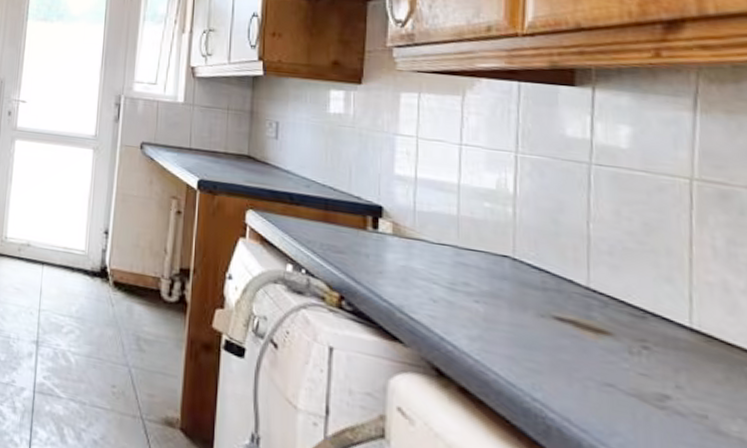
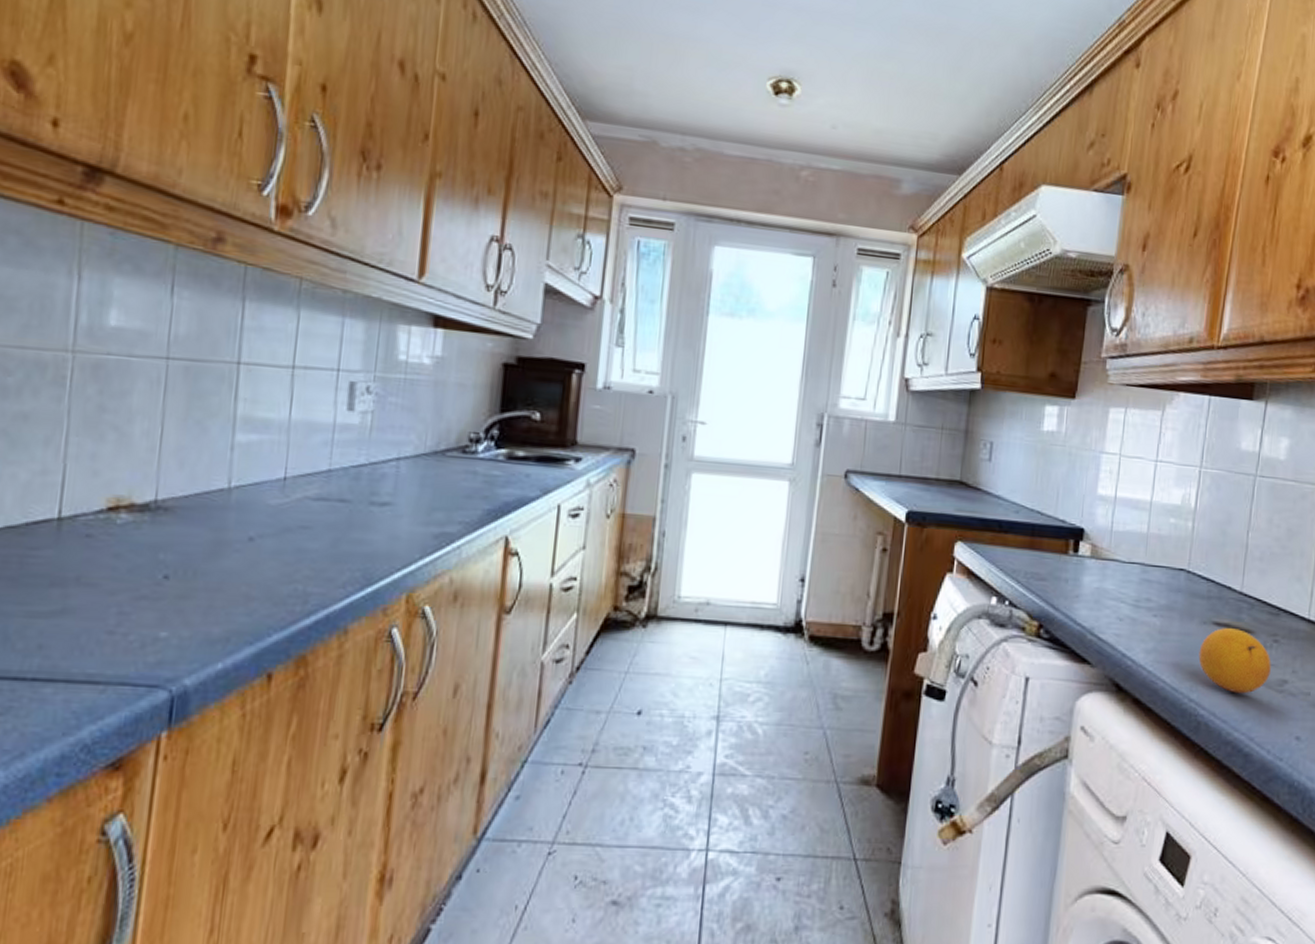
fruit: none [538,324,643,404] -> present [1198,628,1271,694]

